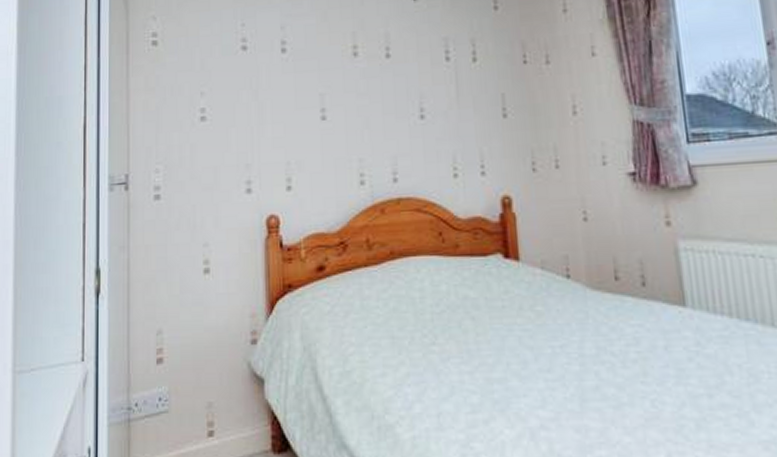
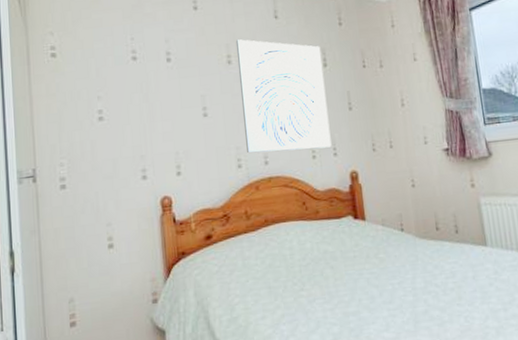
wall art: none [364,26,479,167] -> present [235,39,332,153]

